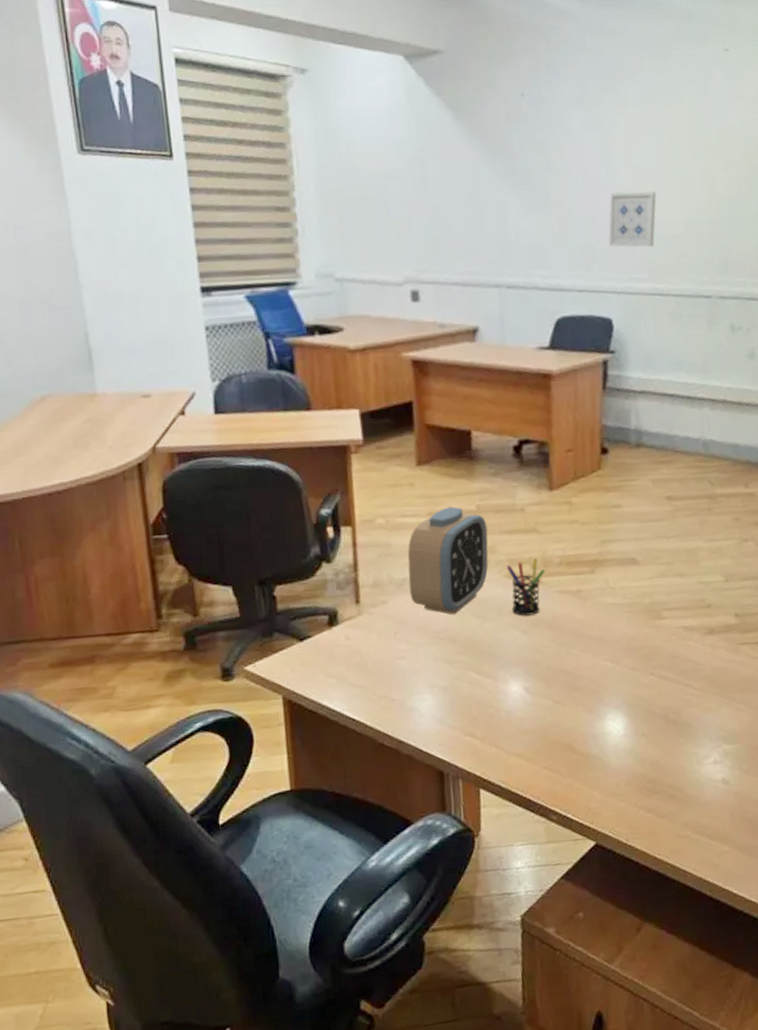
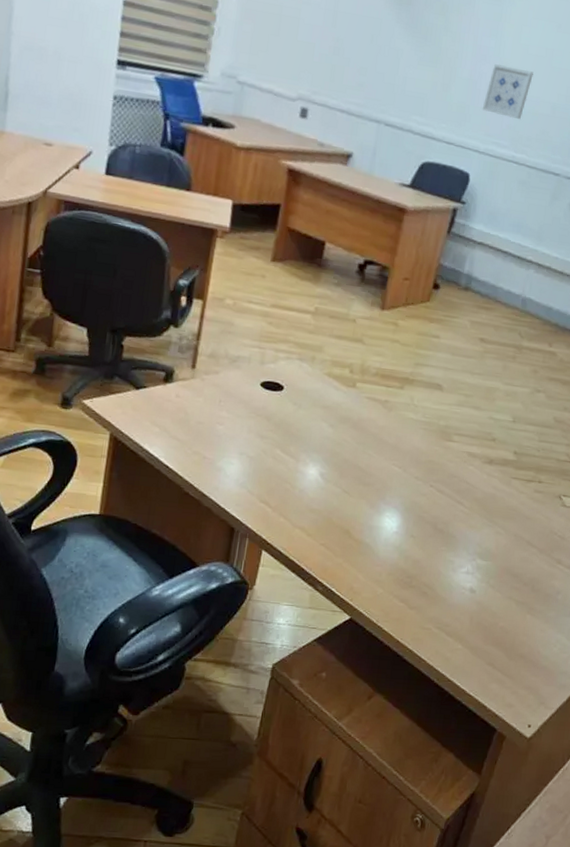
alarm clock: present [407,506,489,615] -> none [240,303,321,397]
pen holder: present [506,558,545,616] -> none [325,364,361,413]

